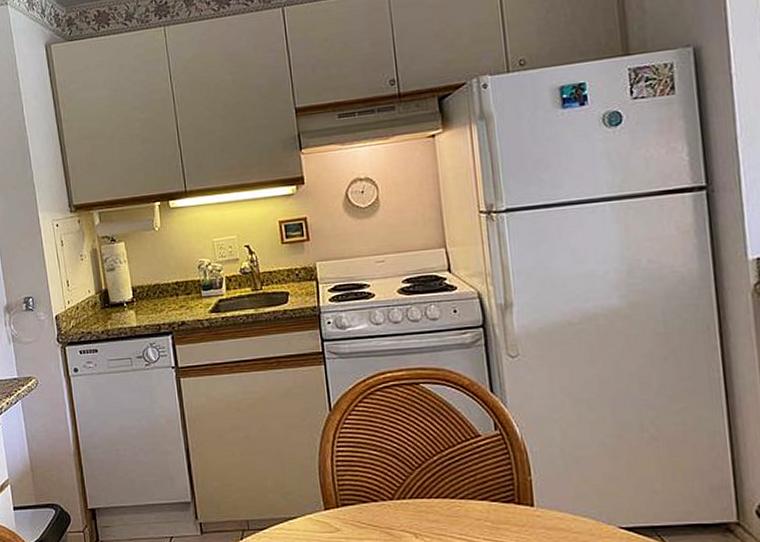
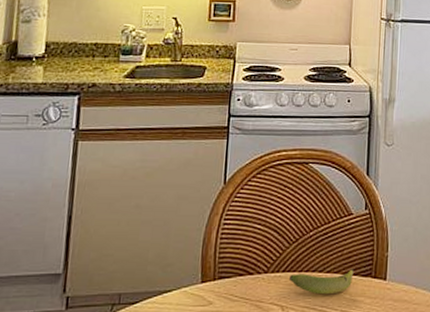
banana: none [417,495,493,522] -> present [288,269,354,295]

